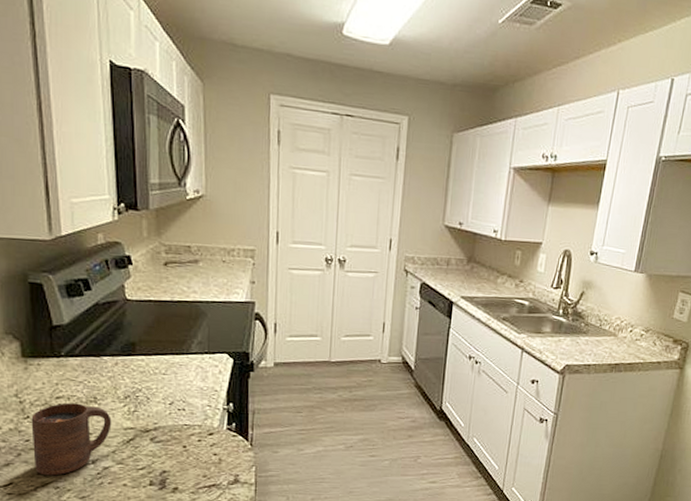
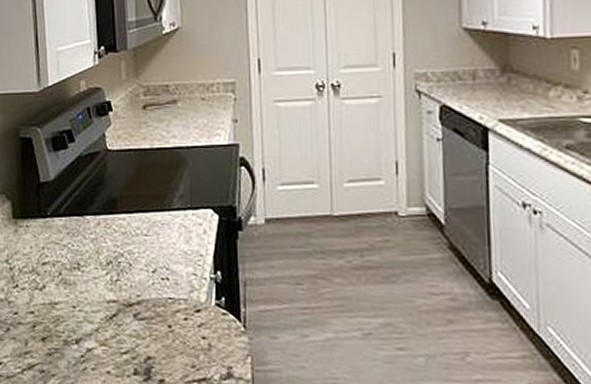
cup: present [31,403,112,476] -> none [20,269,94,357]

